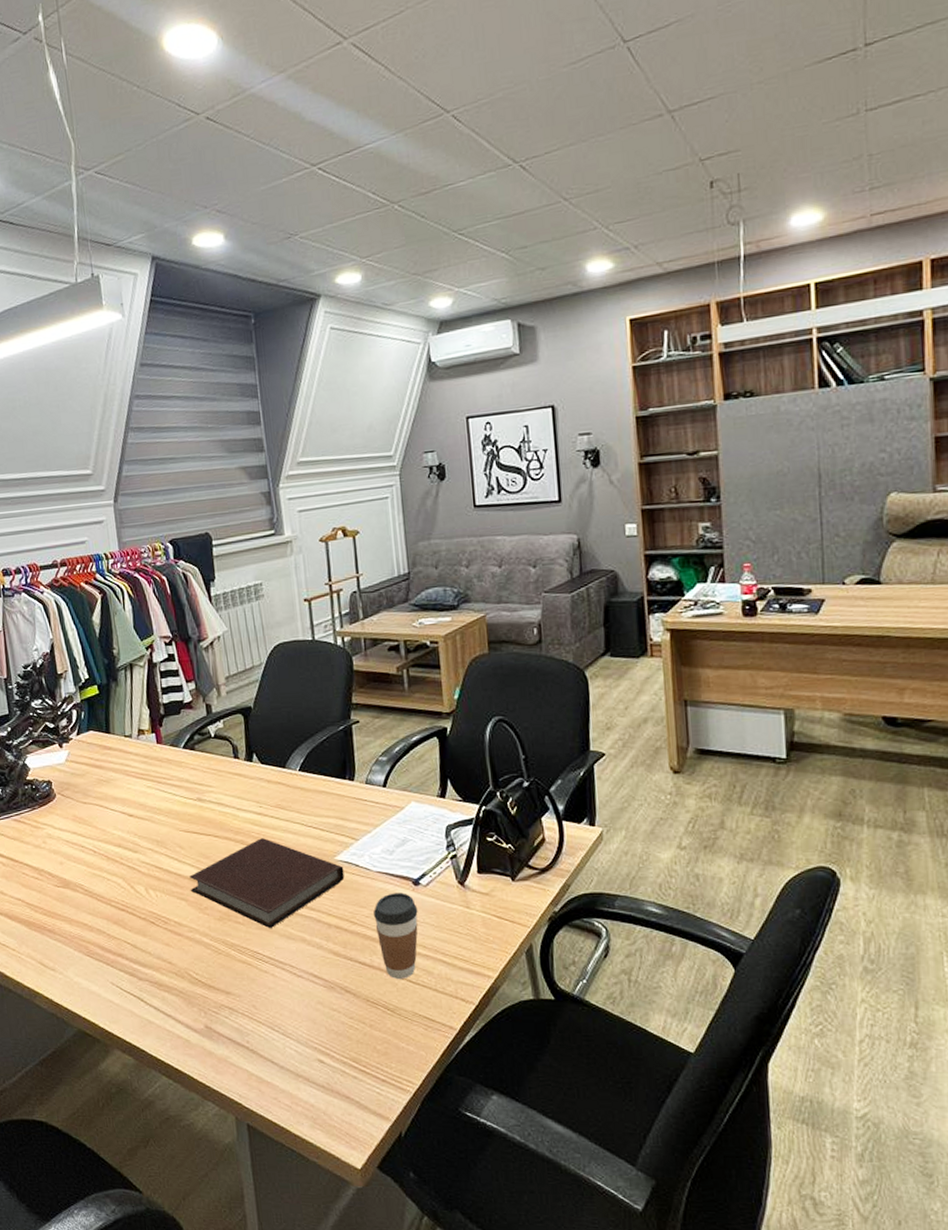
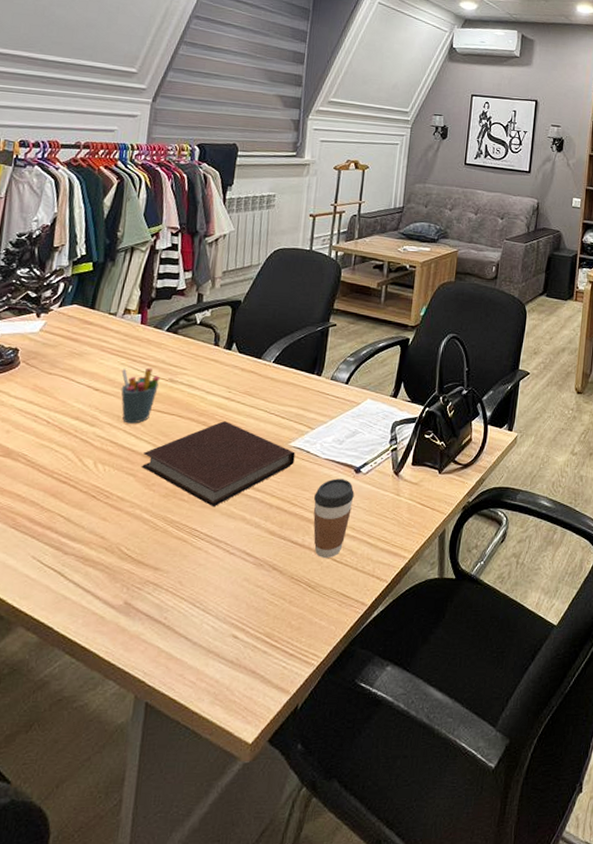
pen holder: none [150,788,189,848] -> present [121,368,161,424]

